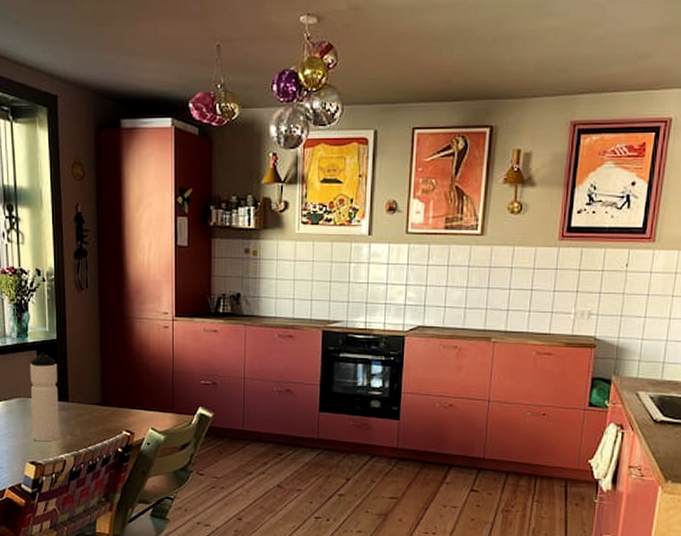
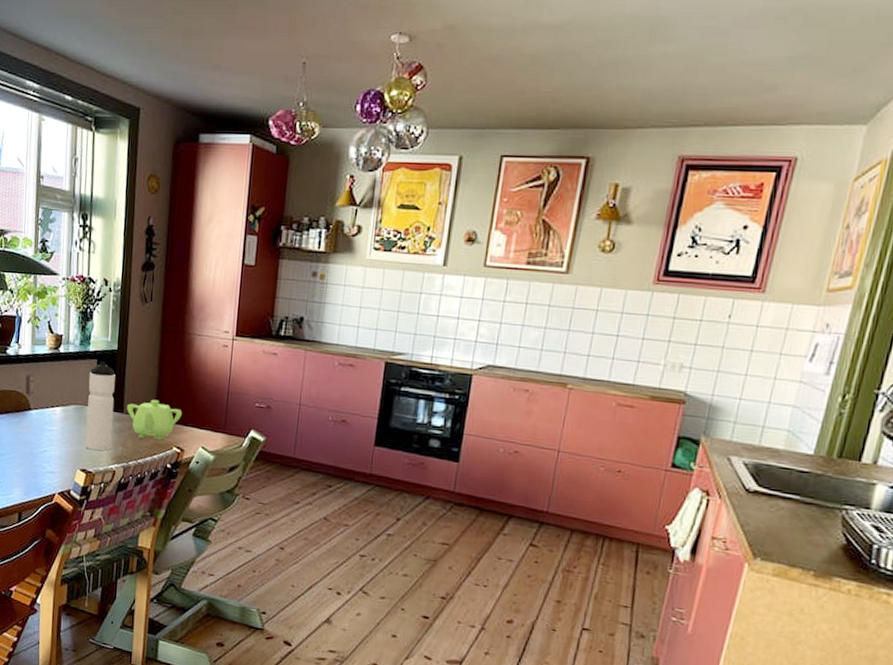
teapot: none [71,385,129,426] -> present [126,399,183,441]

